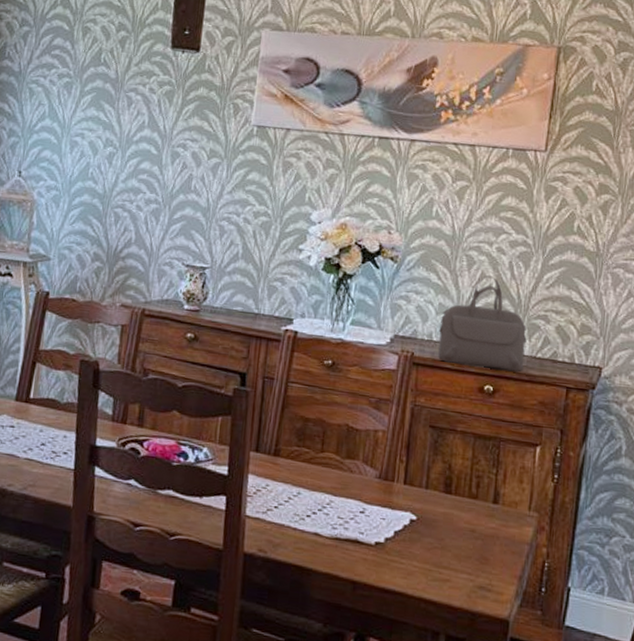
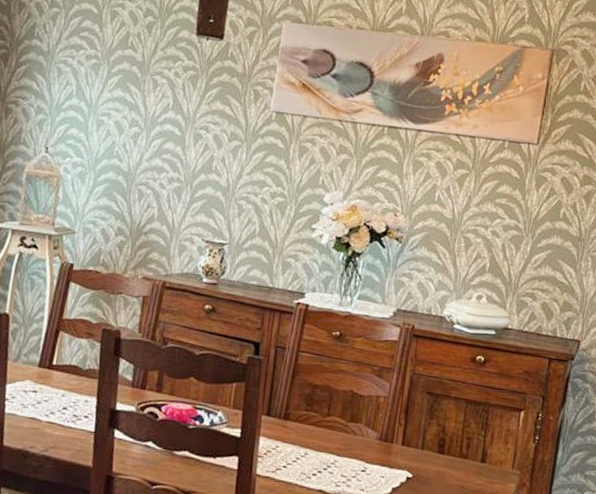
handbag: present [438,275,527,373] -> none [436,256,516,345]

